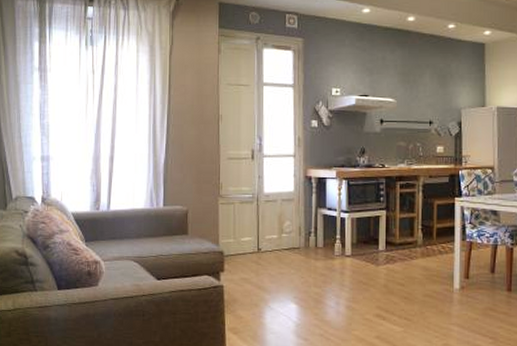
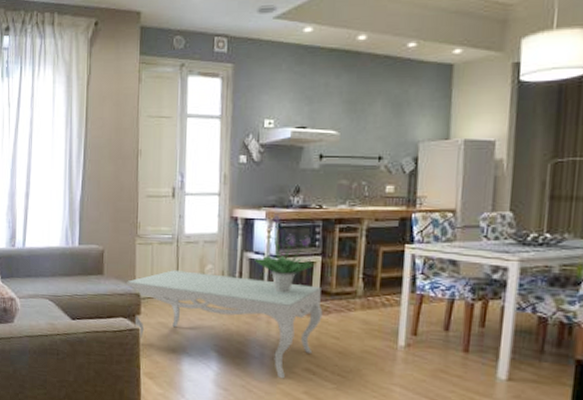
coffee table: none [210,228,389,326] -> present [127,270,323,379]
potted plant: none [328,173,381,246] -> present [254,213,315,294]

